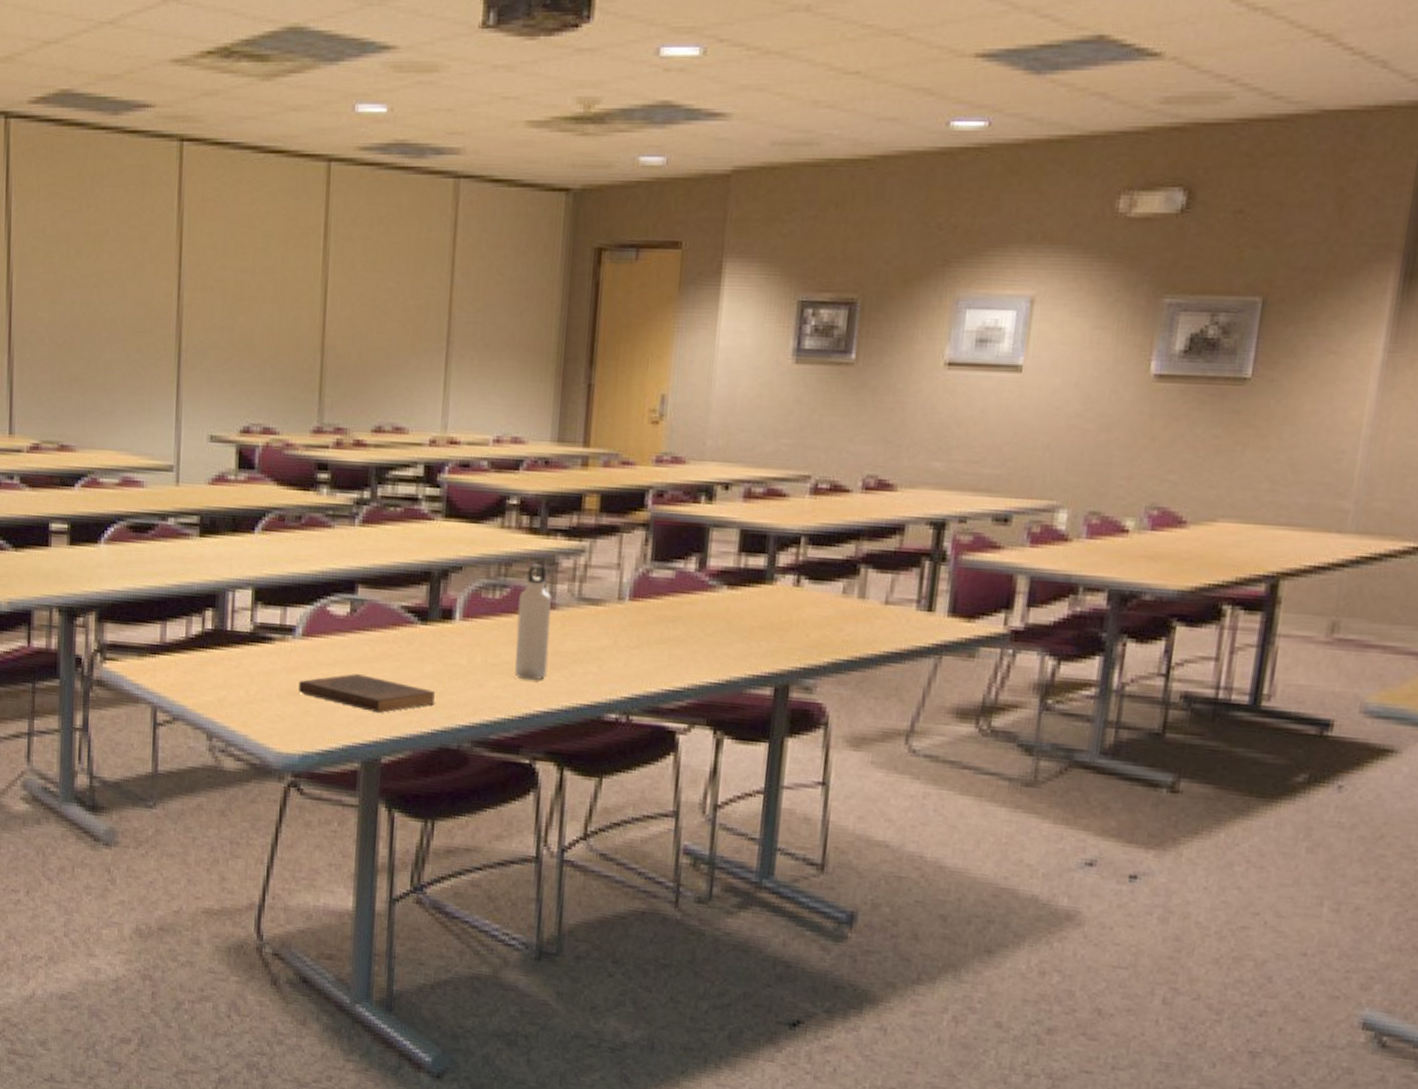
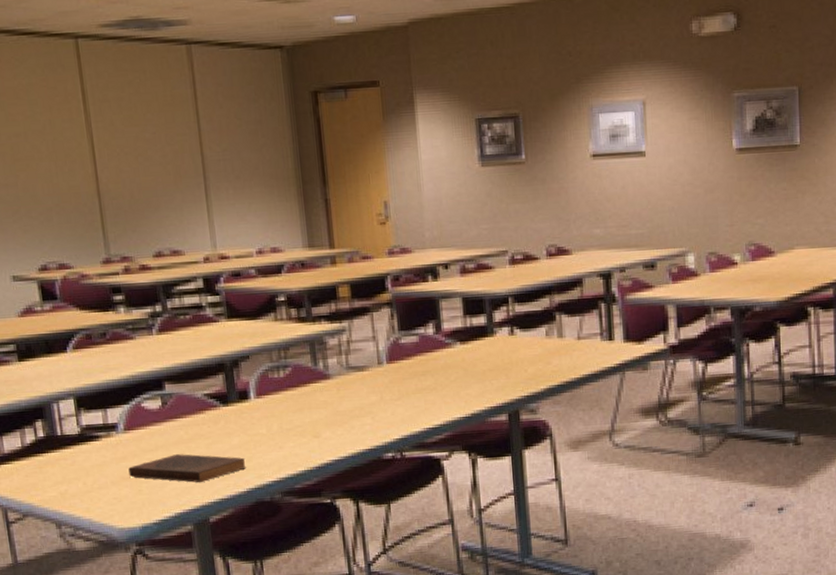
water bottle: present [515,564,551,681] -> none [299,345,332,438]

